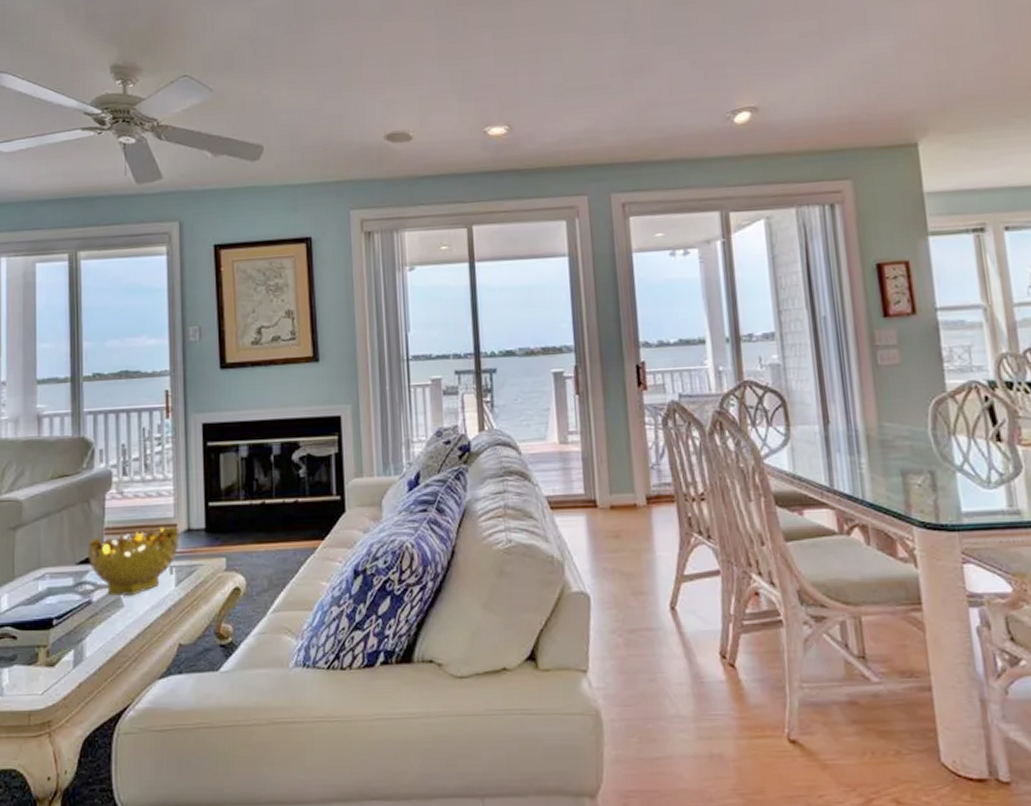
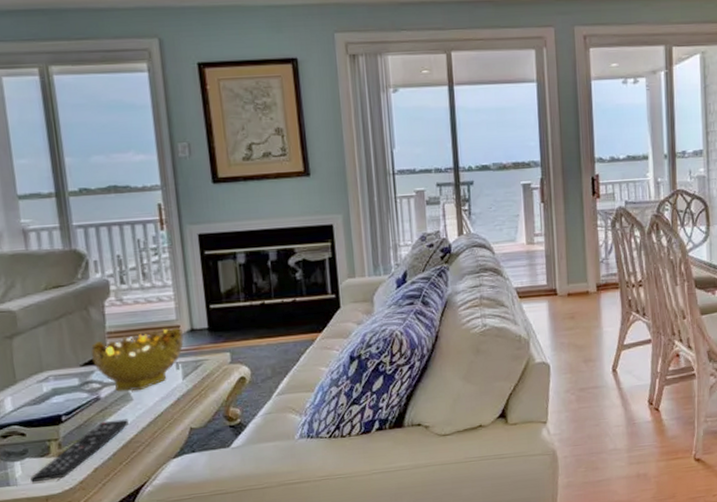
remote control: none [16,628,117,694] -> present [30,419,129,483]

